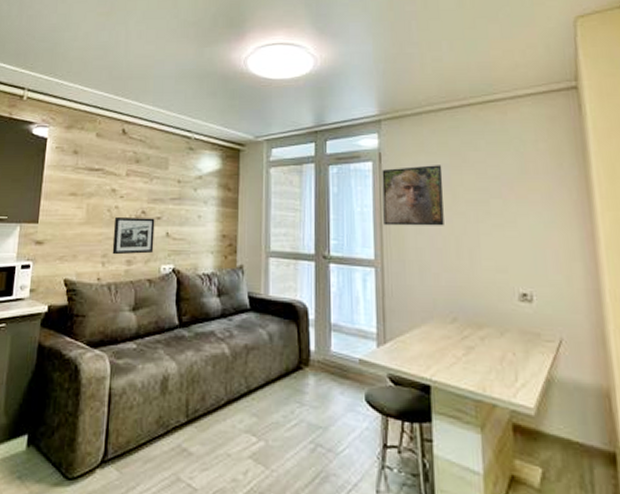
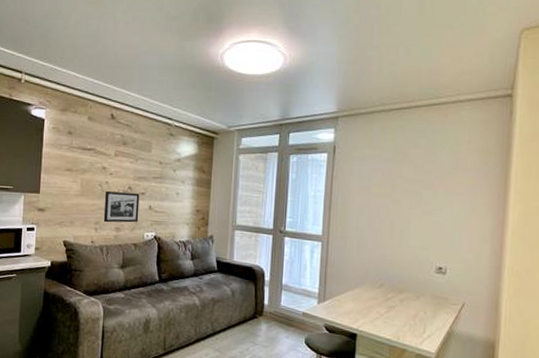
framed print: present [382,165,444,226] -> none [332,158,387,211]

